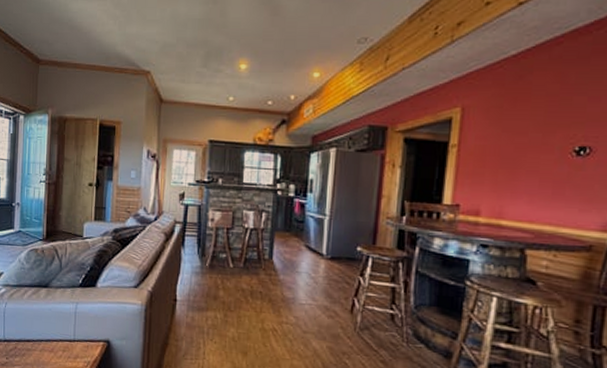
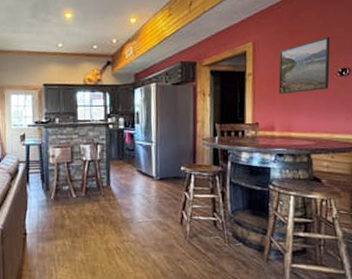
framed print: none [490,106,567,173] -> present [278,37,330,95]

